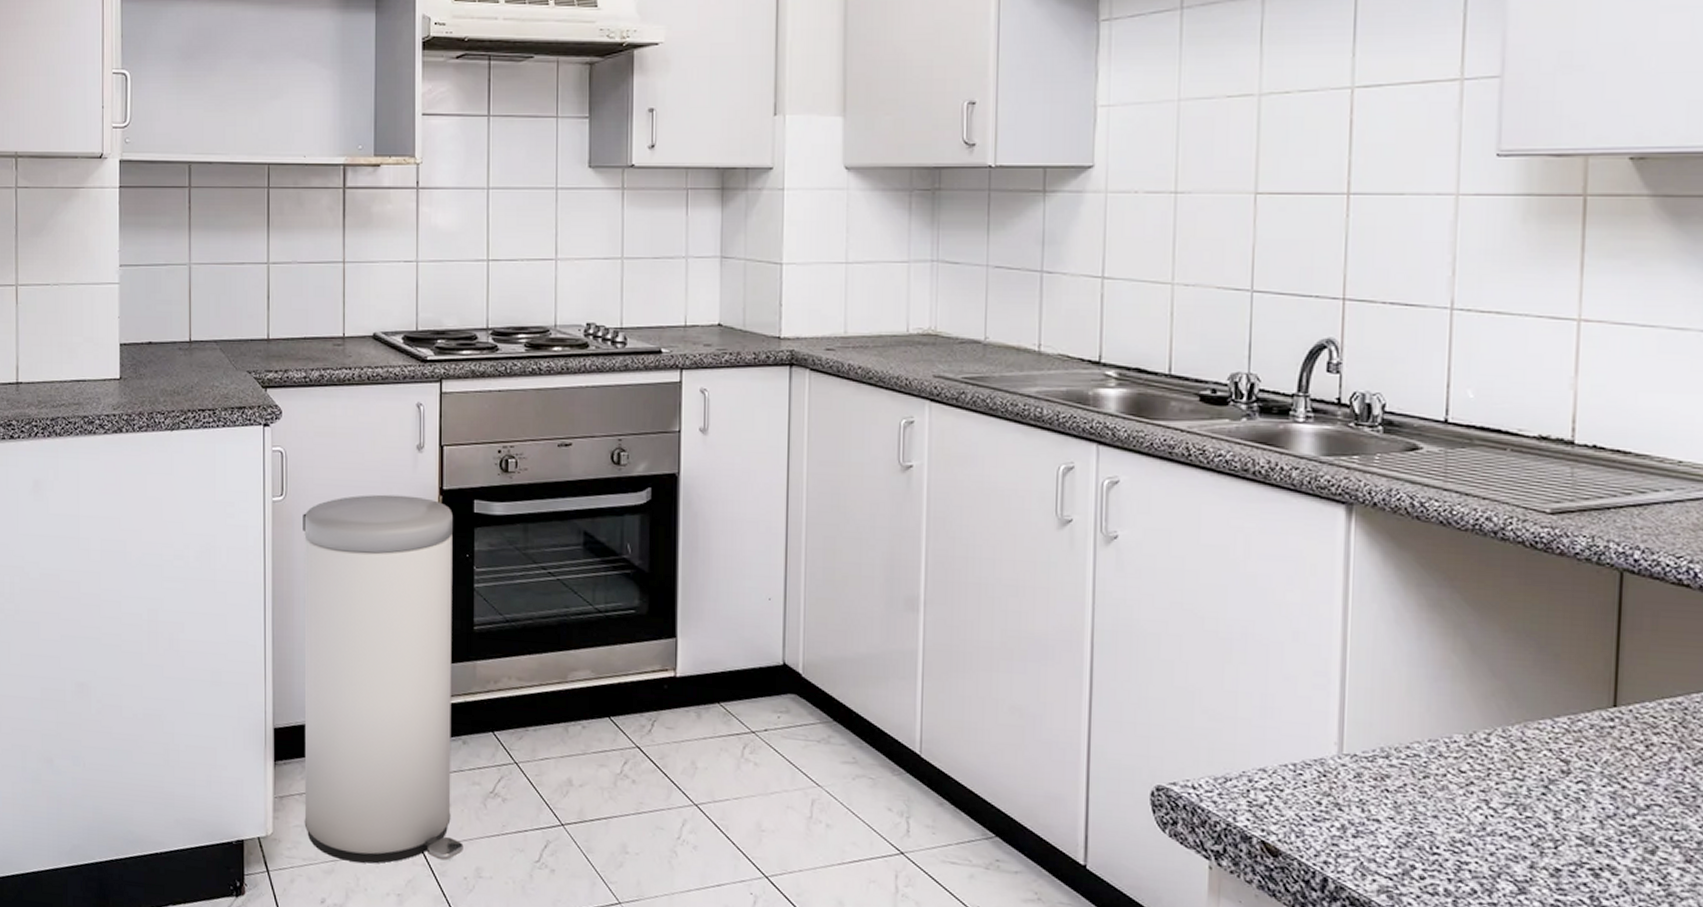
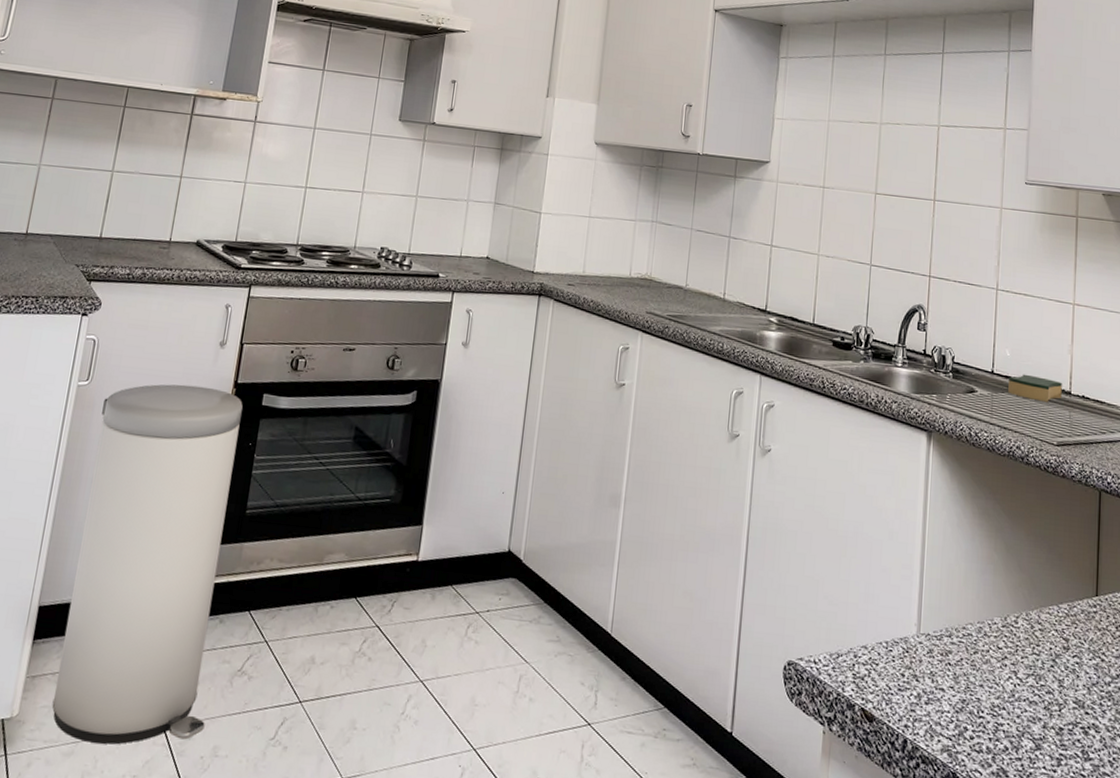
sponge: none [1471,421,1559,457] -> present [1008,374,1062,402]

